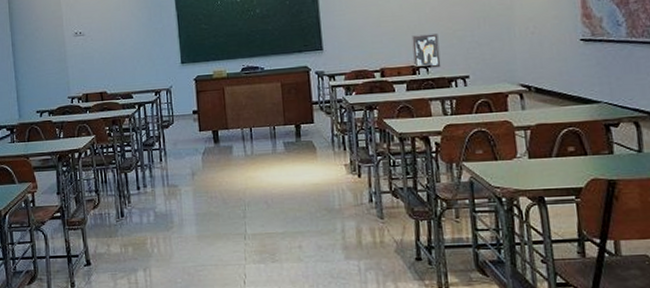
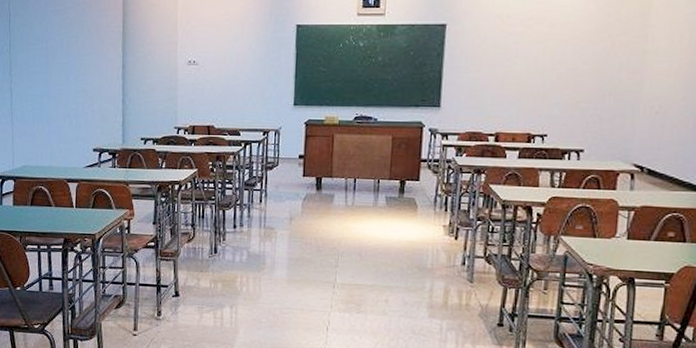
wall art: present [411,33,441,69] -> none [531,102,560,138]

